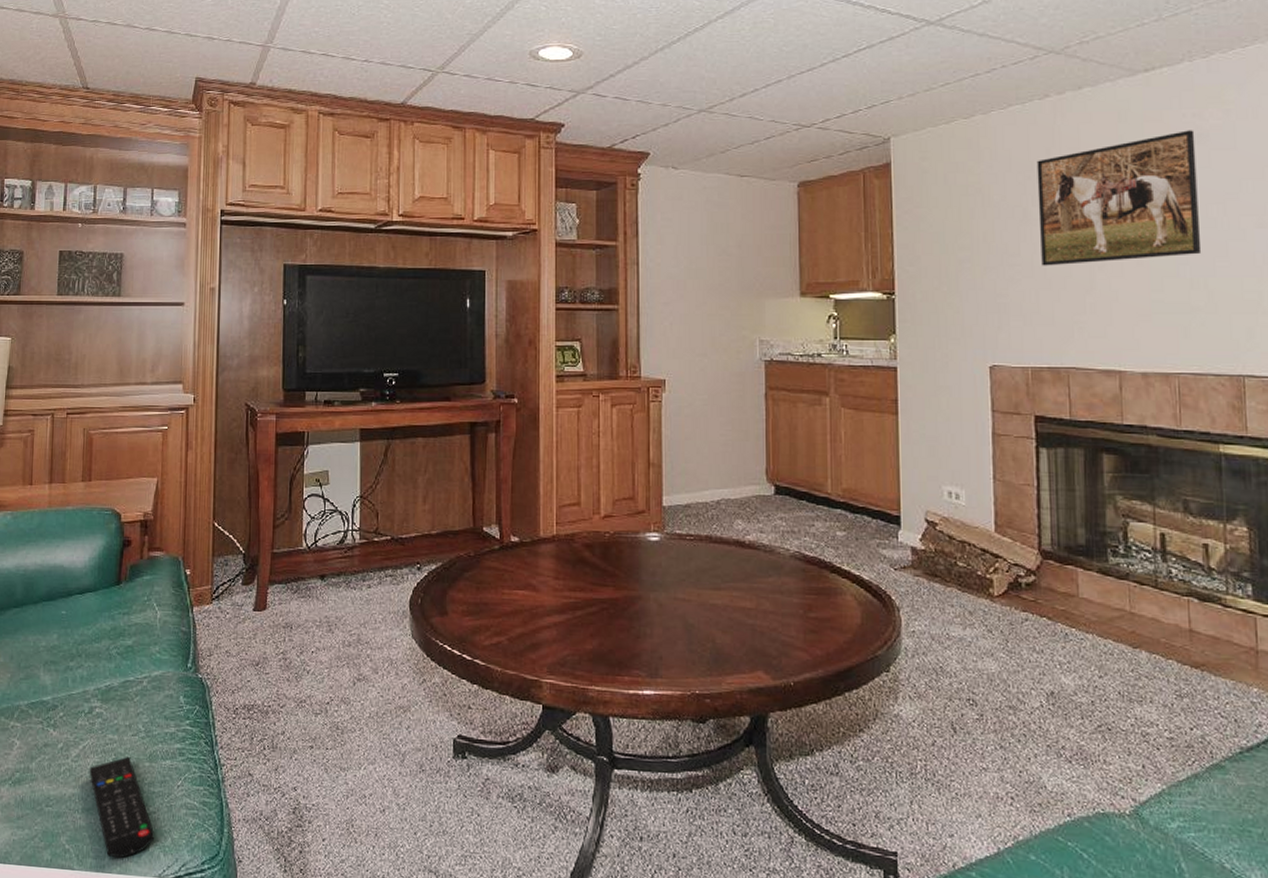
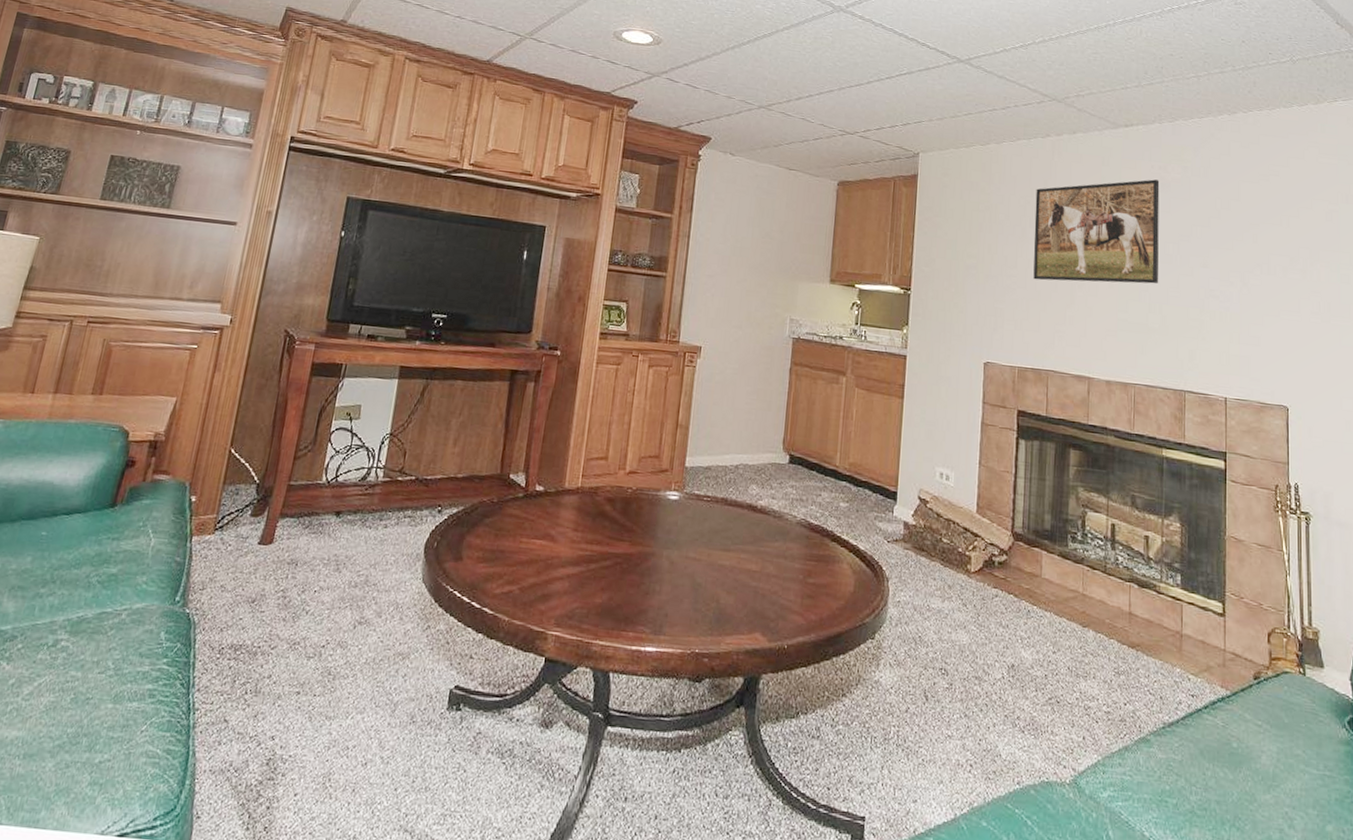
remote control: present [89,756,155,859] -> none [40,695,106,813]

